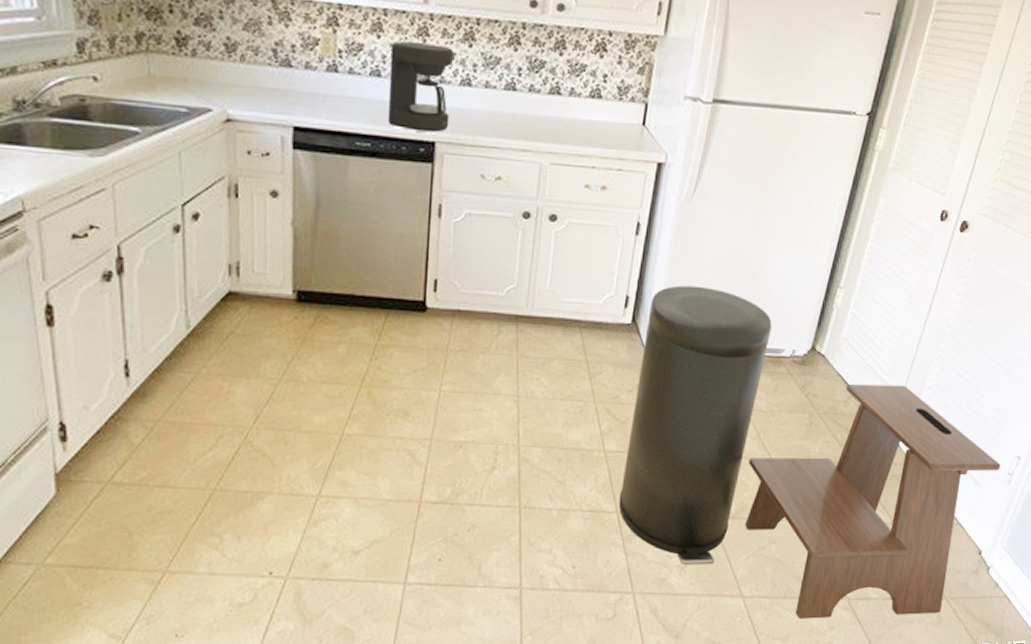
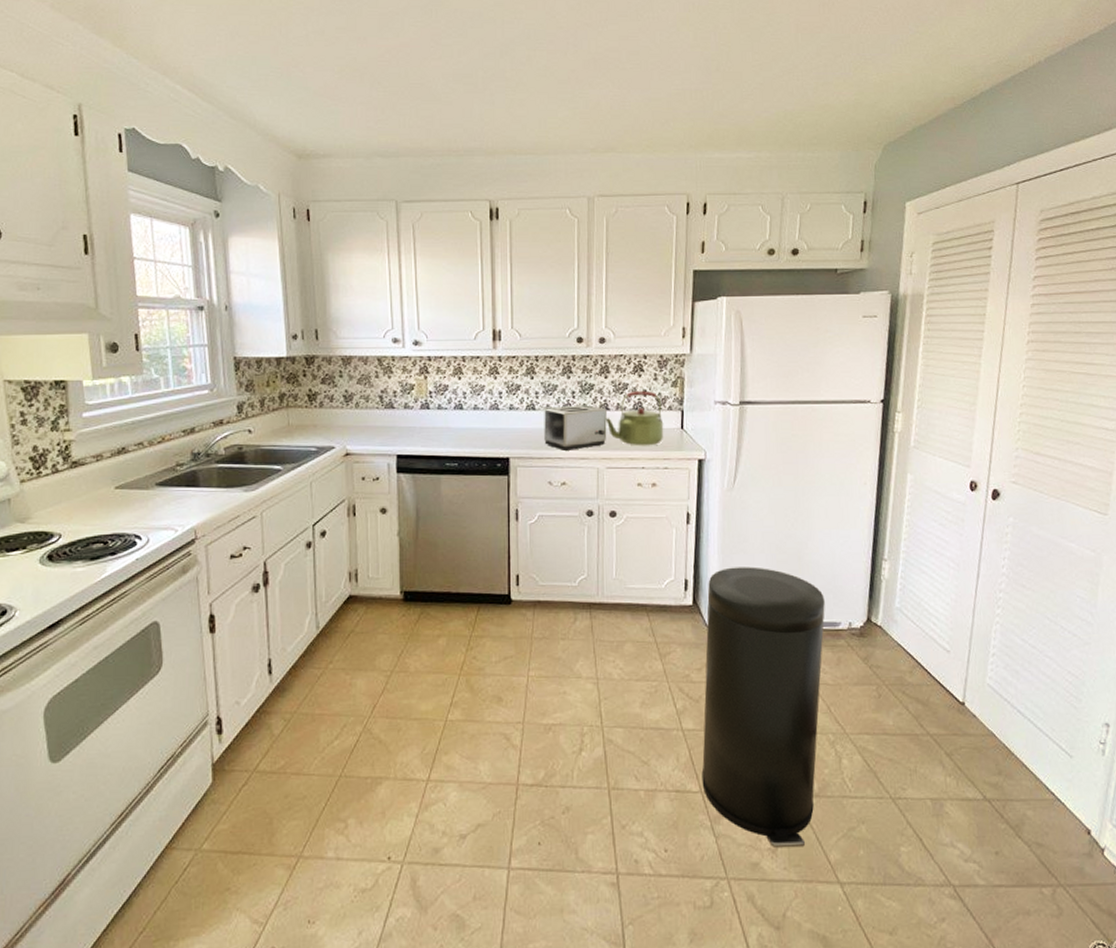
coffee maker: present [387,41,453,133] -> none [469,379,520,450]
toaster: none [479,84,558,140] -> present [544,405,607,450]
kettle: none [555,74,624,143] -> present [605,390,664,446]
step stool: present [745,384,1001,619] -> none [824,652,1090,909]

